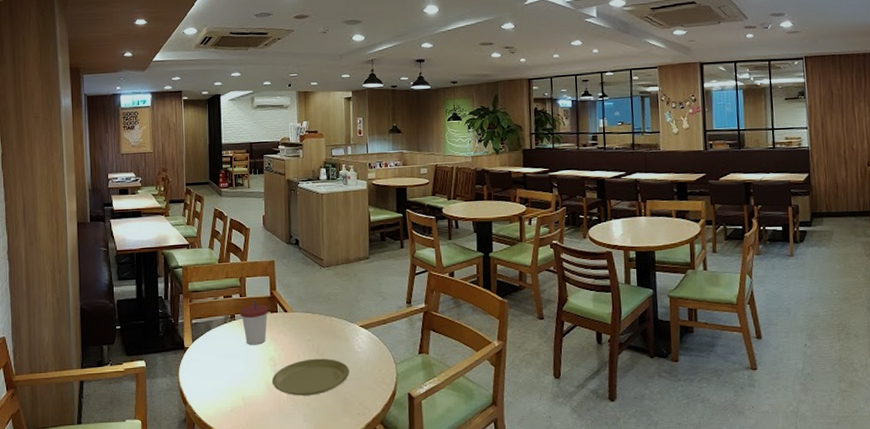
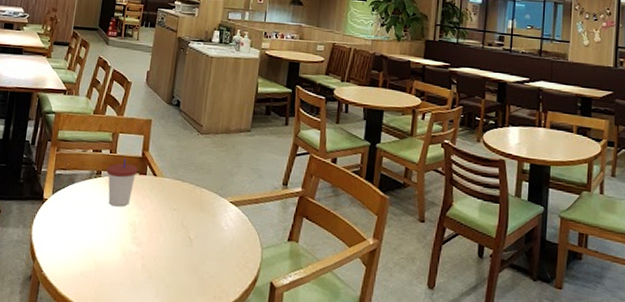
plate: present [272,358,349,396] -> none [129,229,212,270]

